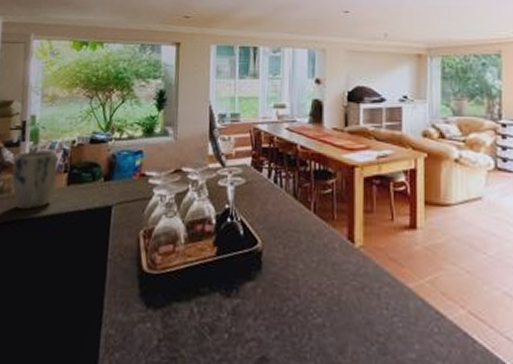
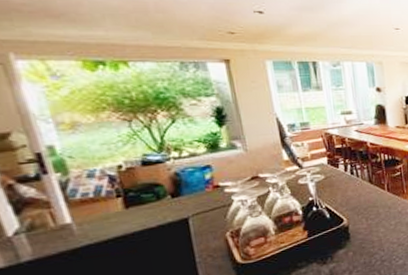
plant pot: present [12,150,58,210] -> none [36,178,110,241]

